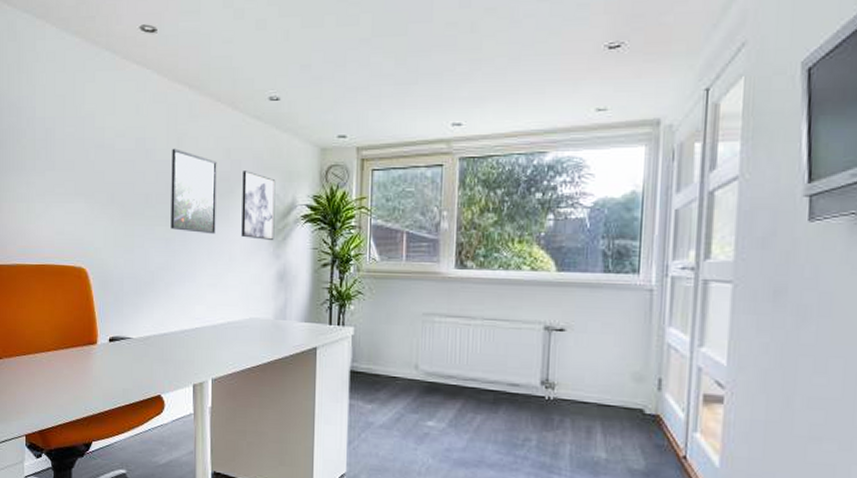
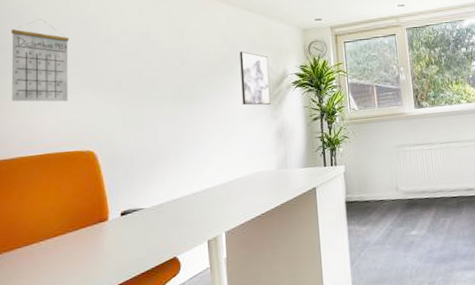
calendar: none [11,113,65,210] -> present [11,18,70,102]
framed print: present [171,148,217,235] -> none [175,39,220,107]

